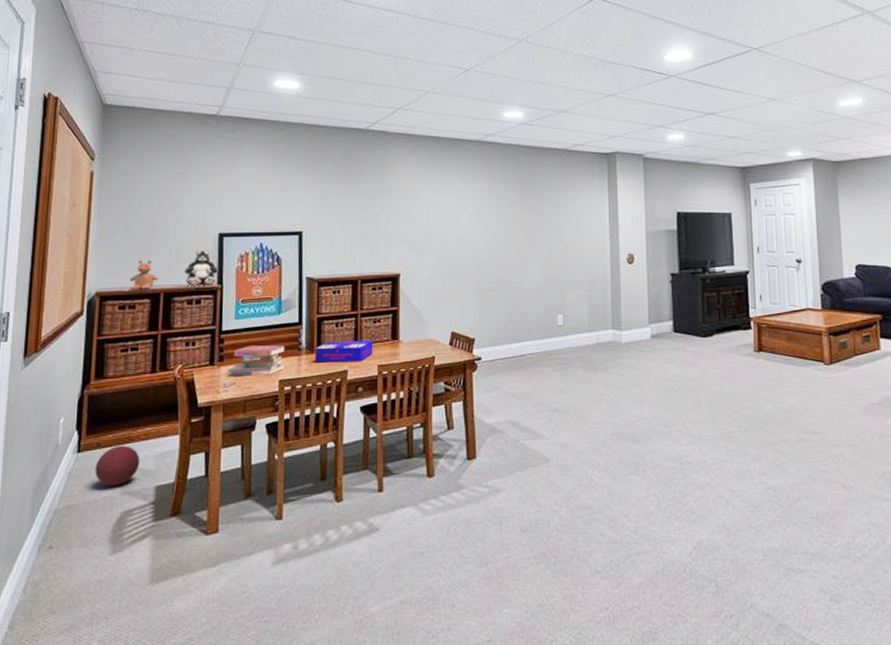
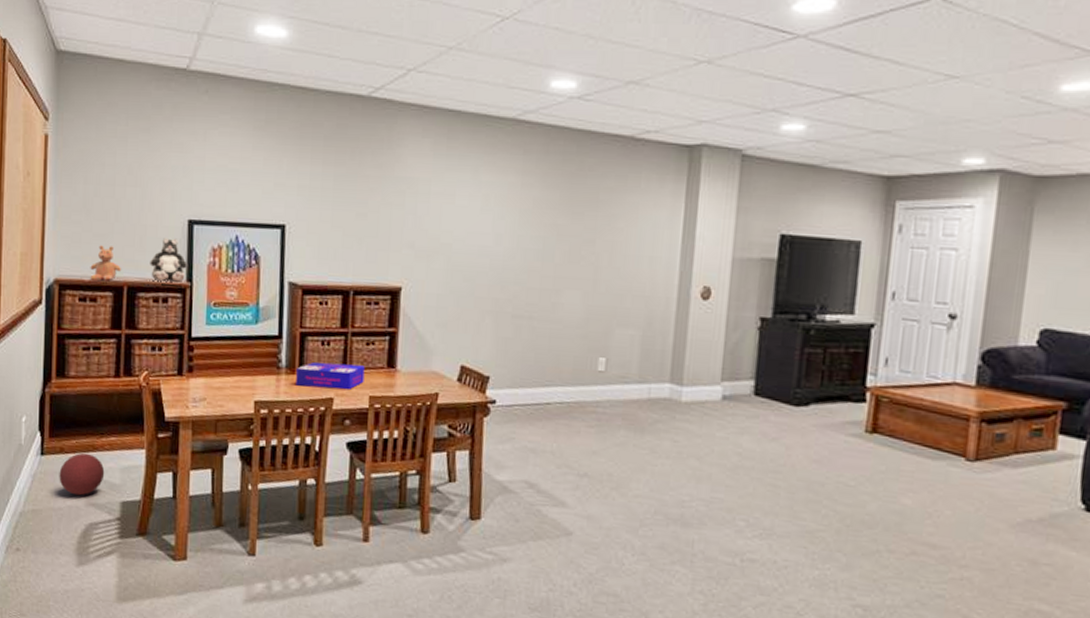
books: present [228,345,285,376] -> none [198,357,262,394]

